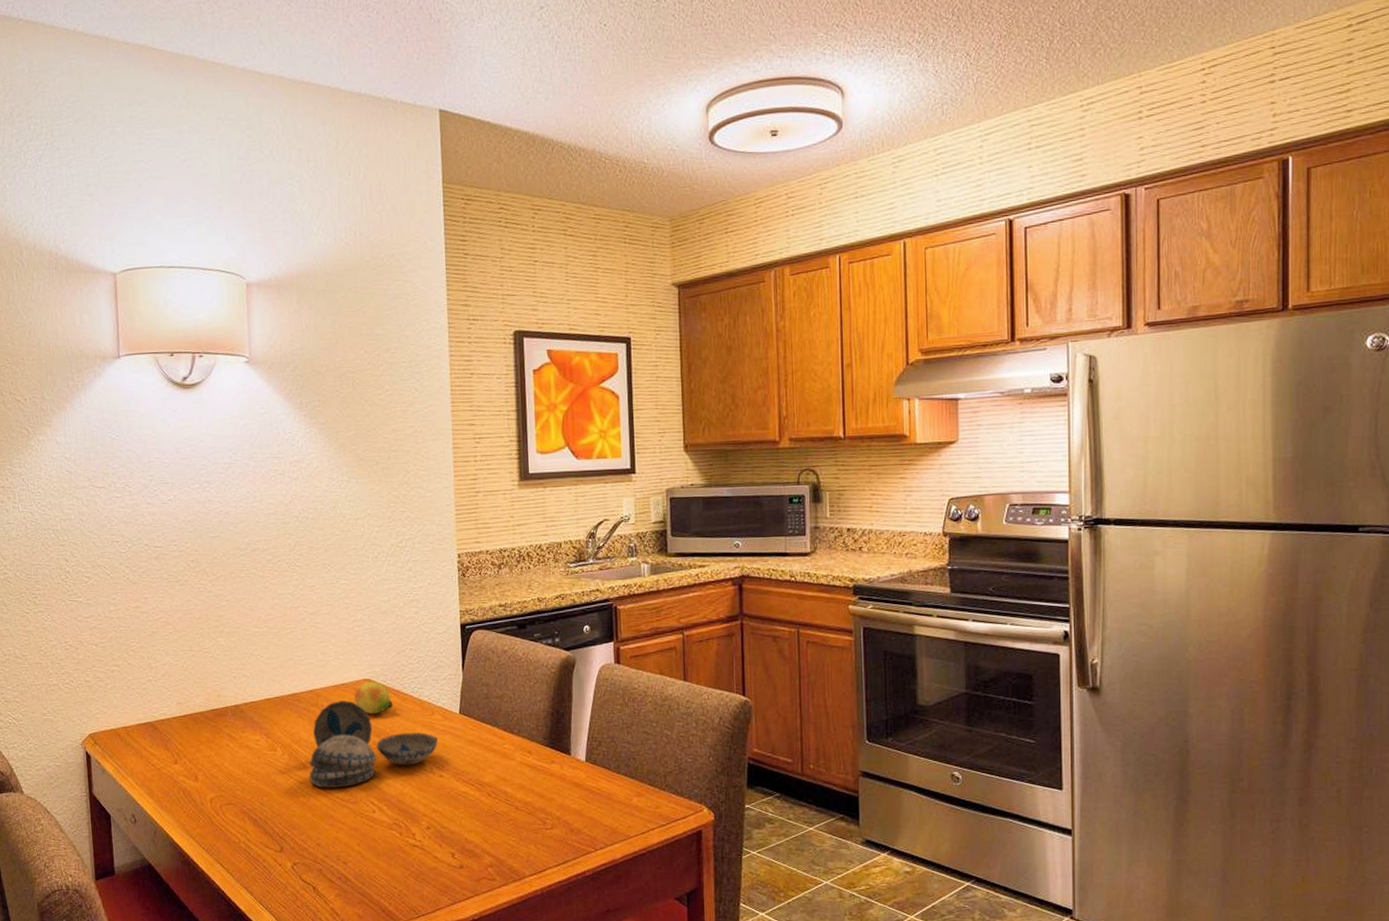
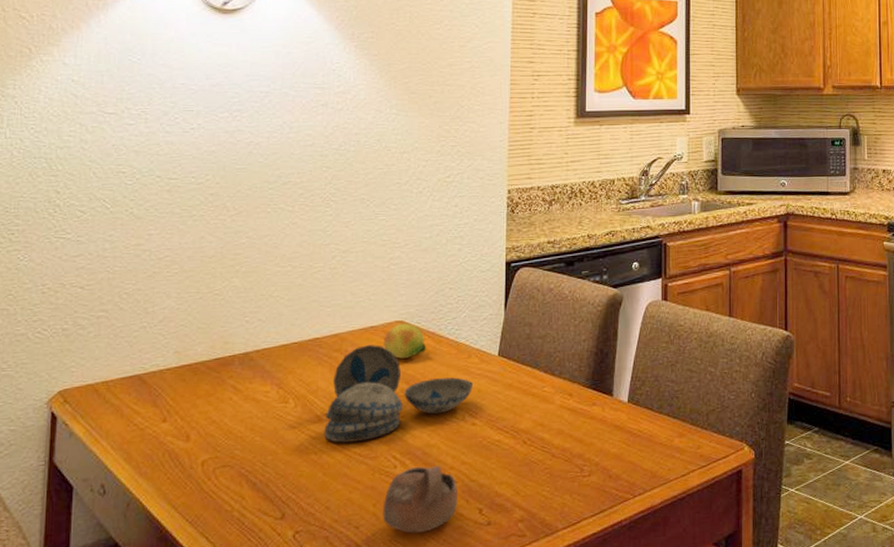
cup: none [366,812,432,871] -> present [382,466,459,533]

